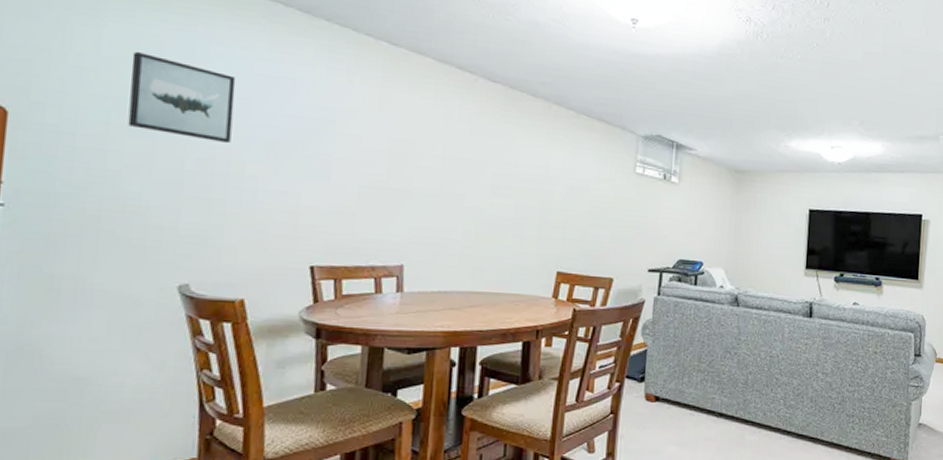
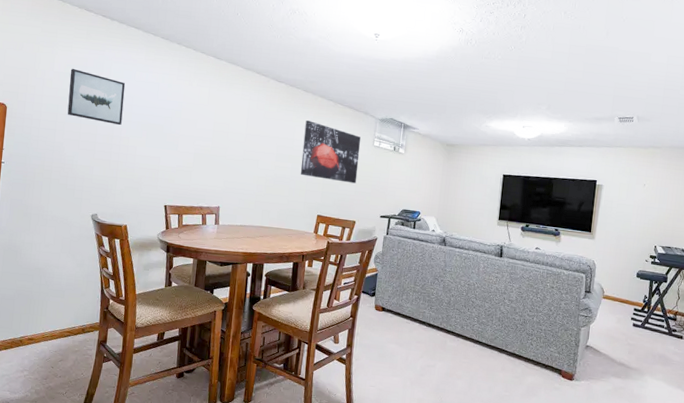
wall art: none [529,137,617,226] -> present [300,120,361,184]

